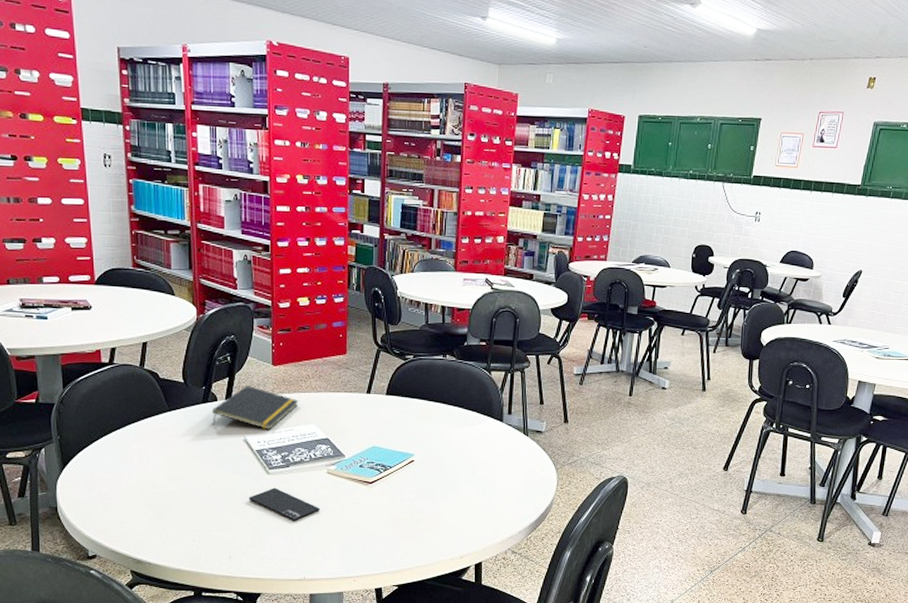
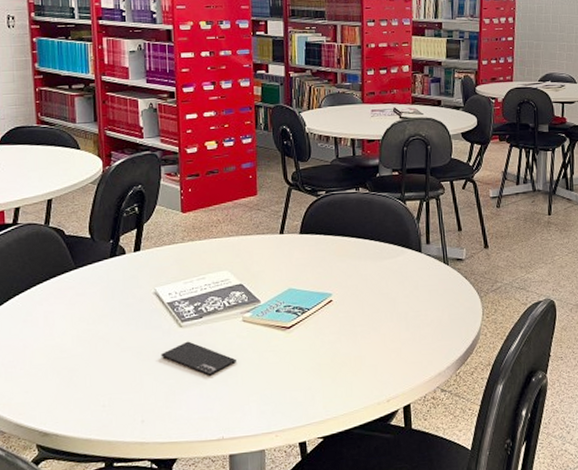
notepad: present [211,386,299,430] -> none [120,235,210,281]

